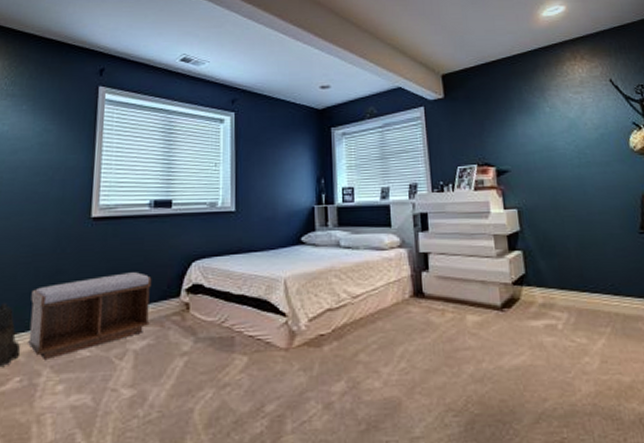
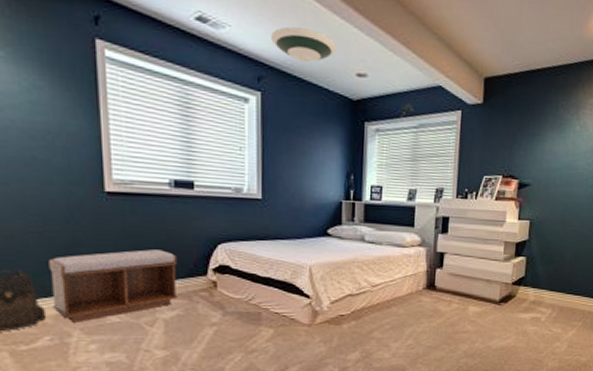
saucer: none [244,55,301,82] -> present [271,26,337,62]

